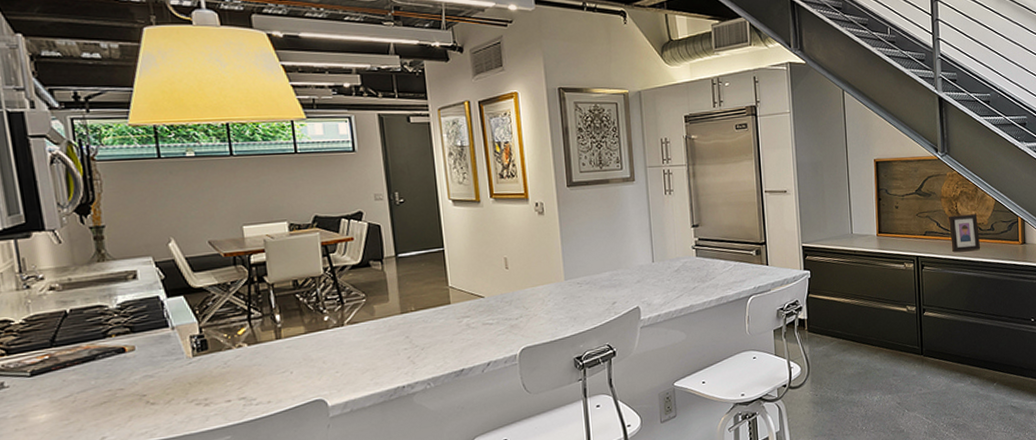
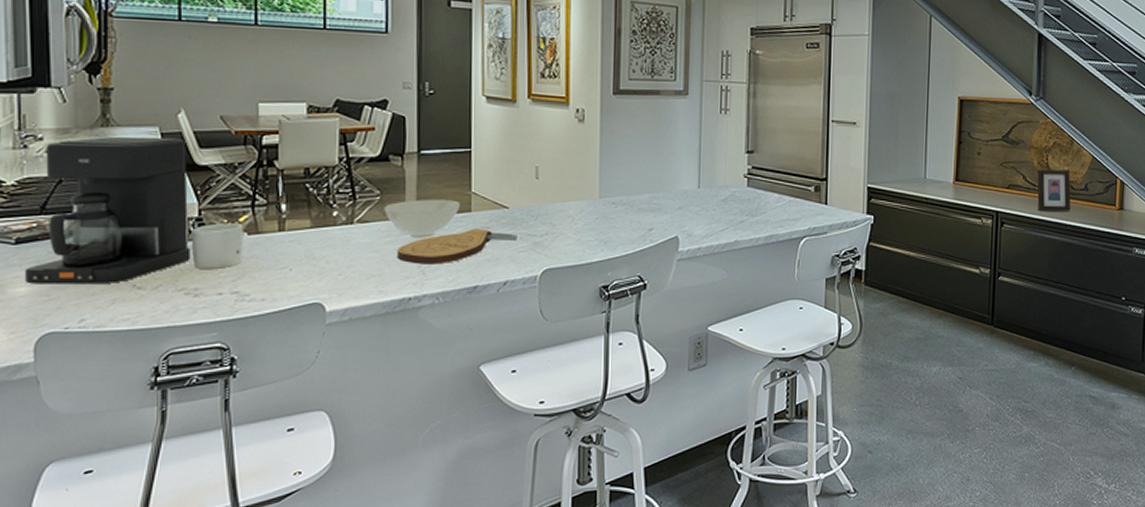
coffee maker: none [43,265,198,411] -> present [25,136,191,285]
mug: none [194,336,246,382] -> present [191,223,244,270]
bowl: none [370,295,440,333] -> present [384,200,461,238]
cutting board: none [387,318,495,356] -> present [398,228,518,265]

